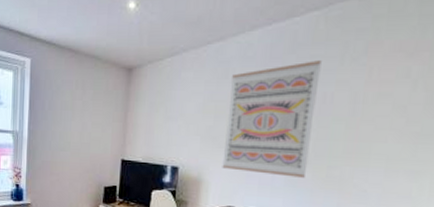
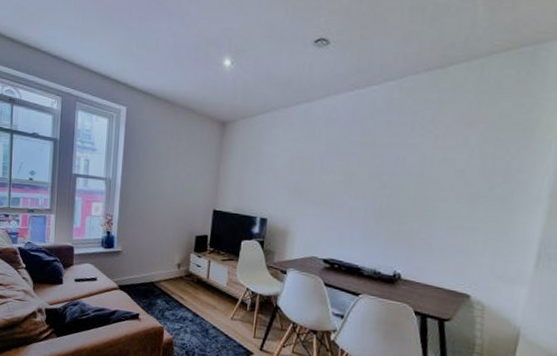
wall art: present [222,60,322,178] -> none [307,126,396,232]

